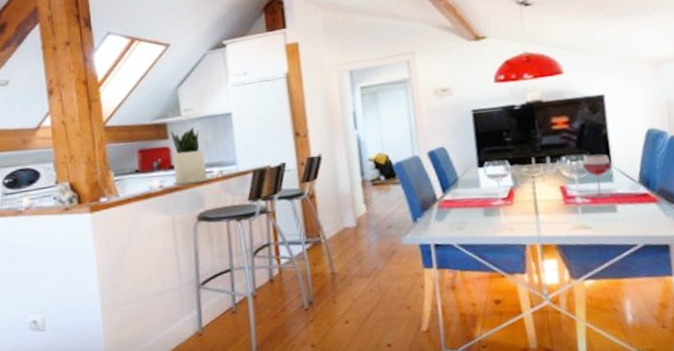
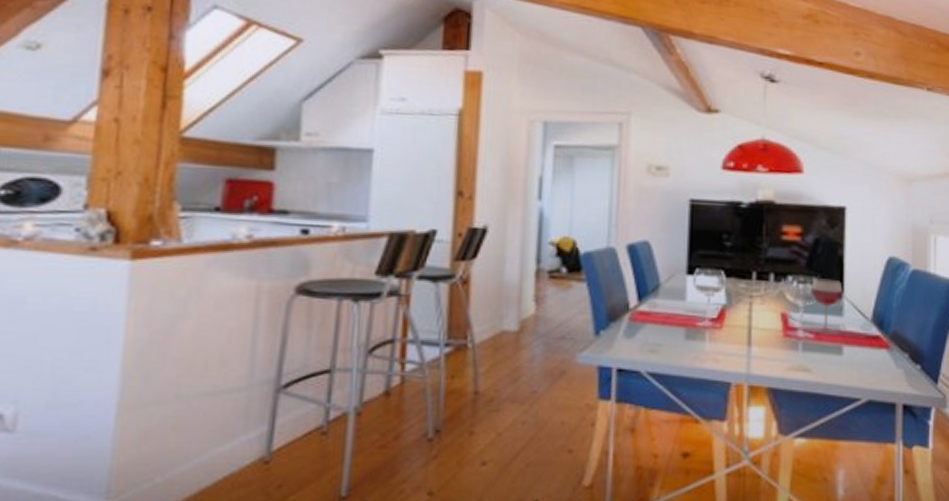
planter: present [170,127,210,187] -> none [268,159,325,242]

